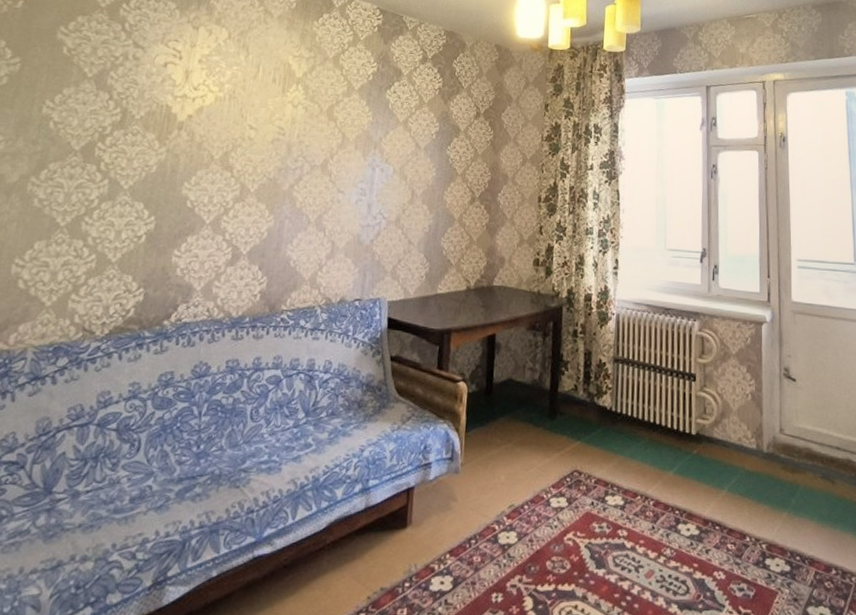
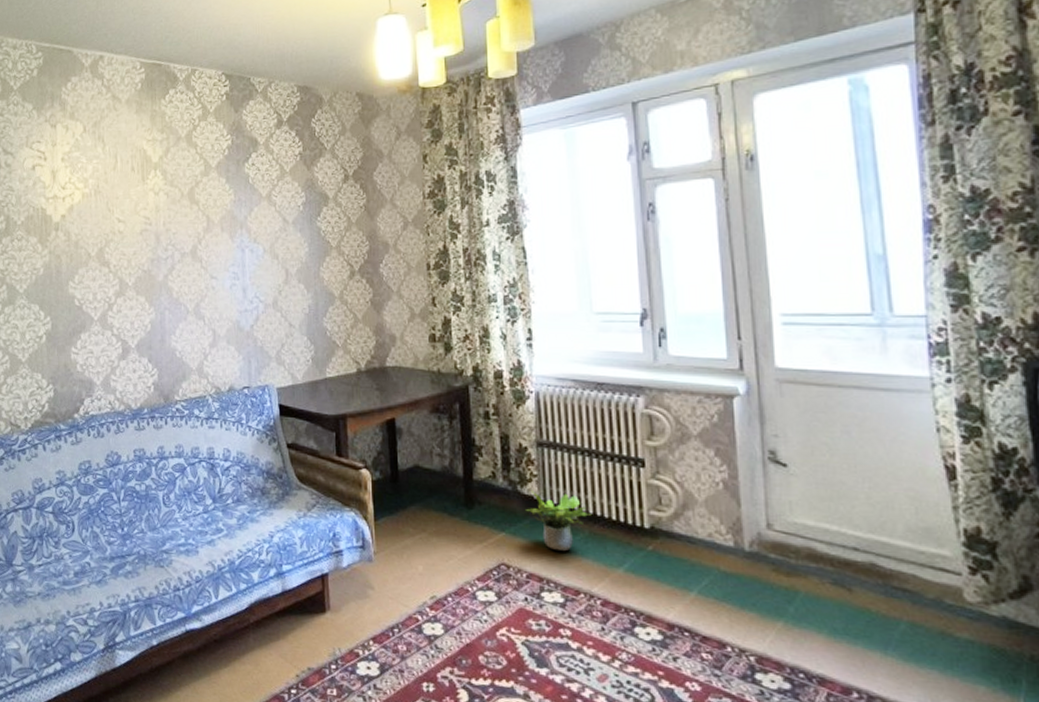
potted plant: none [598,402,652,456] -> present [524,490,591,551]

